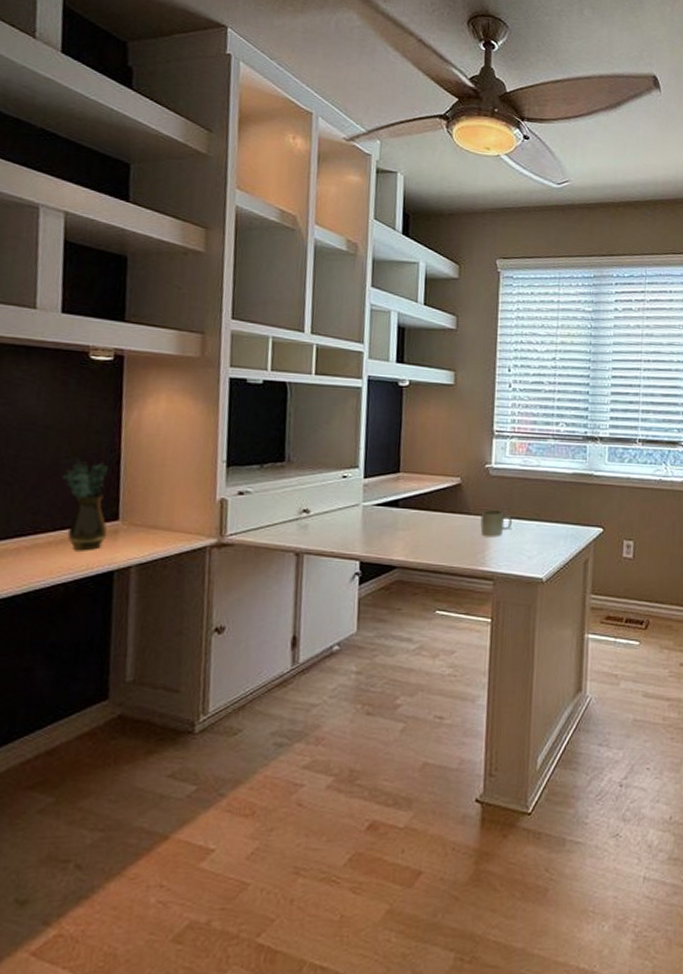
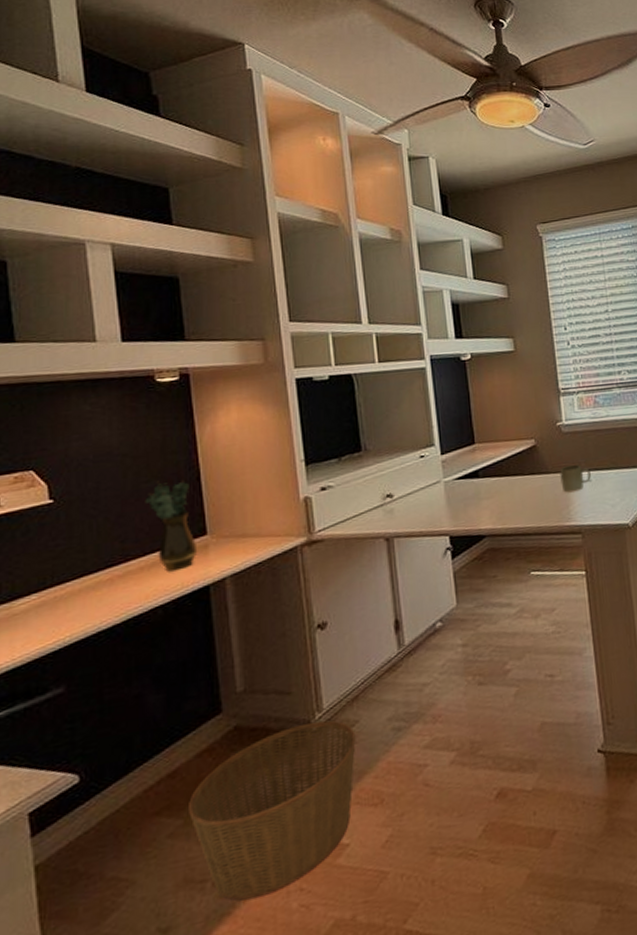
basket: none [62,723,237,887] -> present [189,720,356,901]

